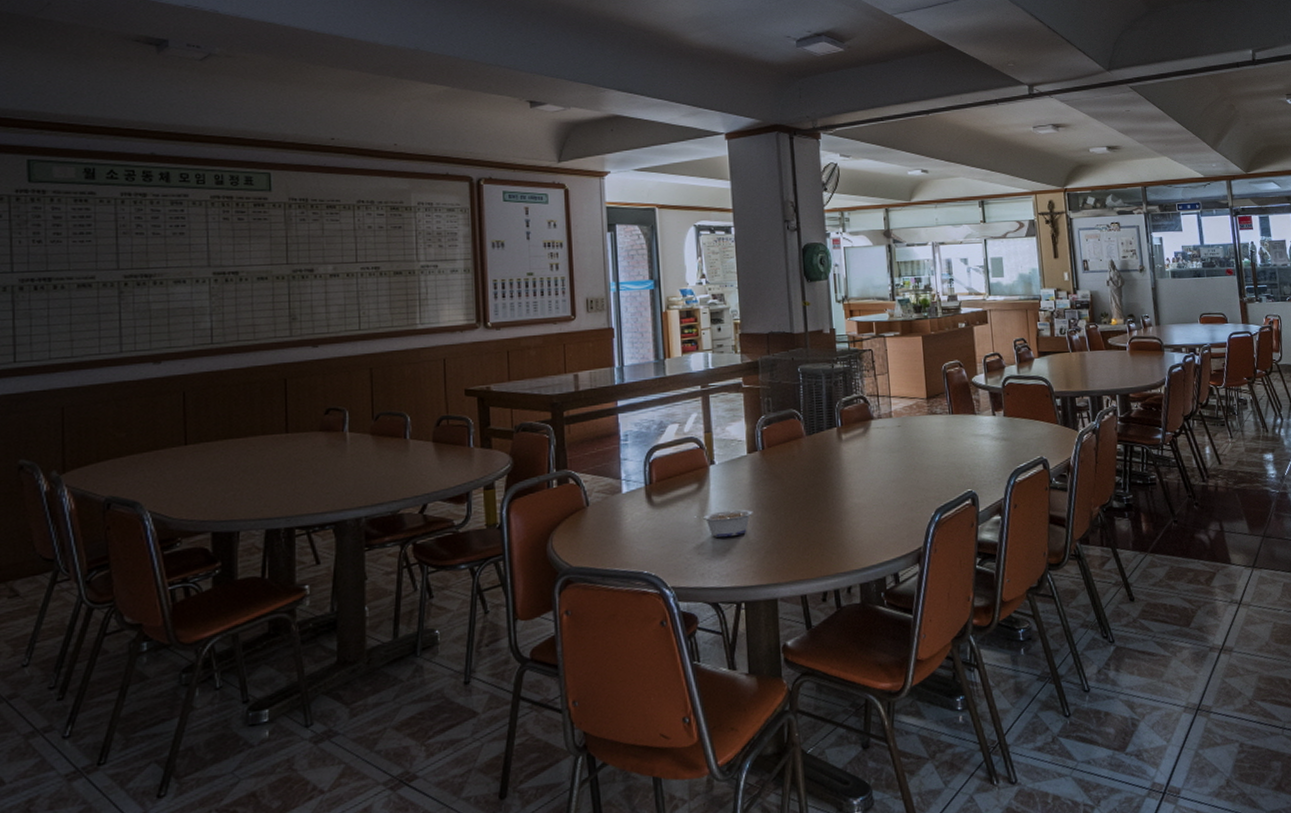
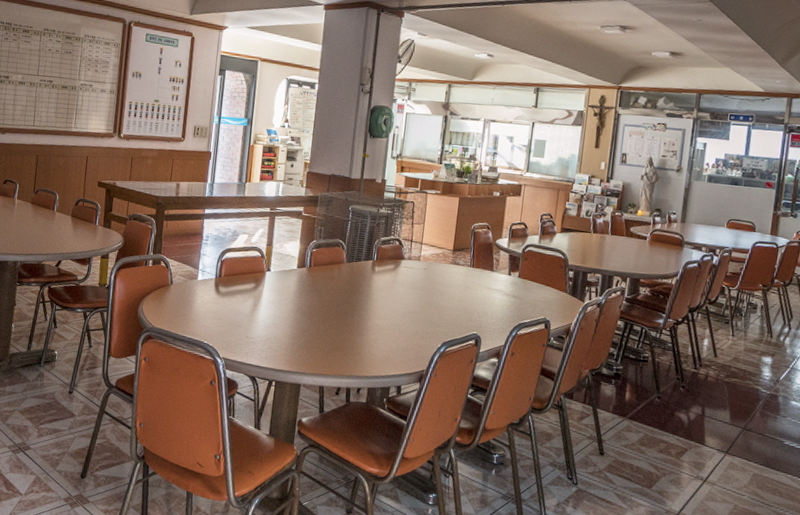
legume: present [695,509,753,538] -> none [248,308,294,330]

